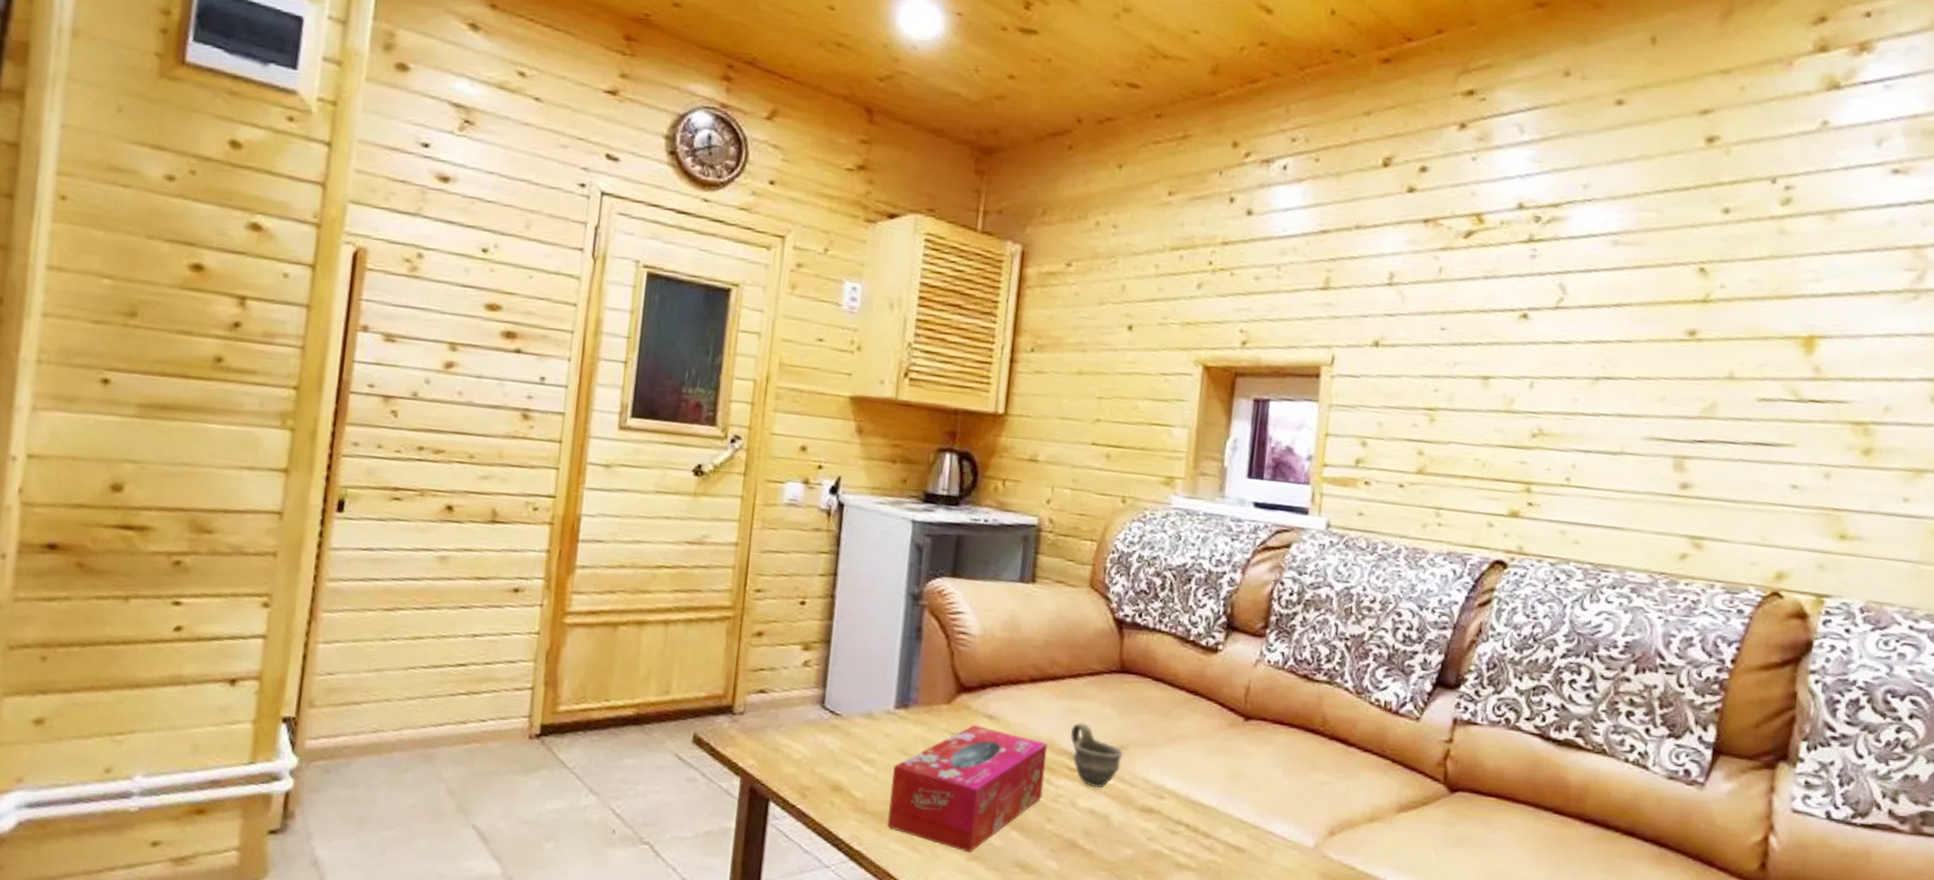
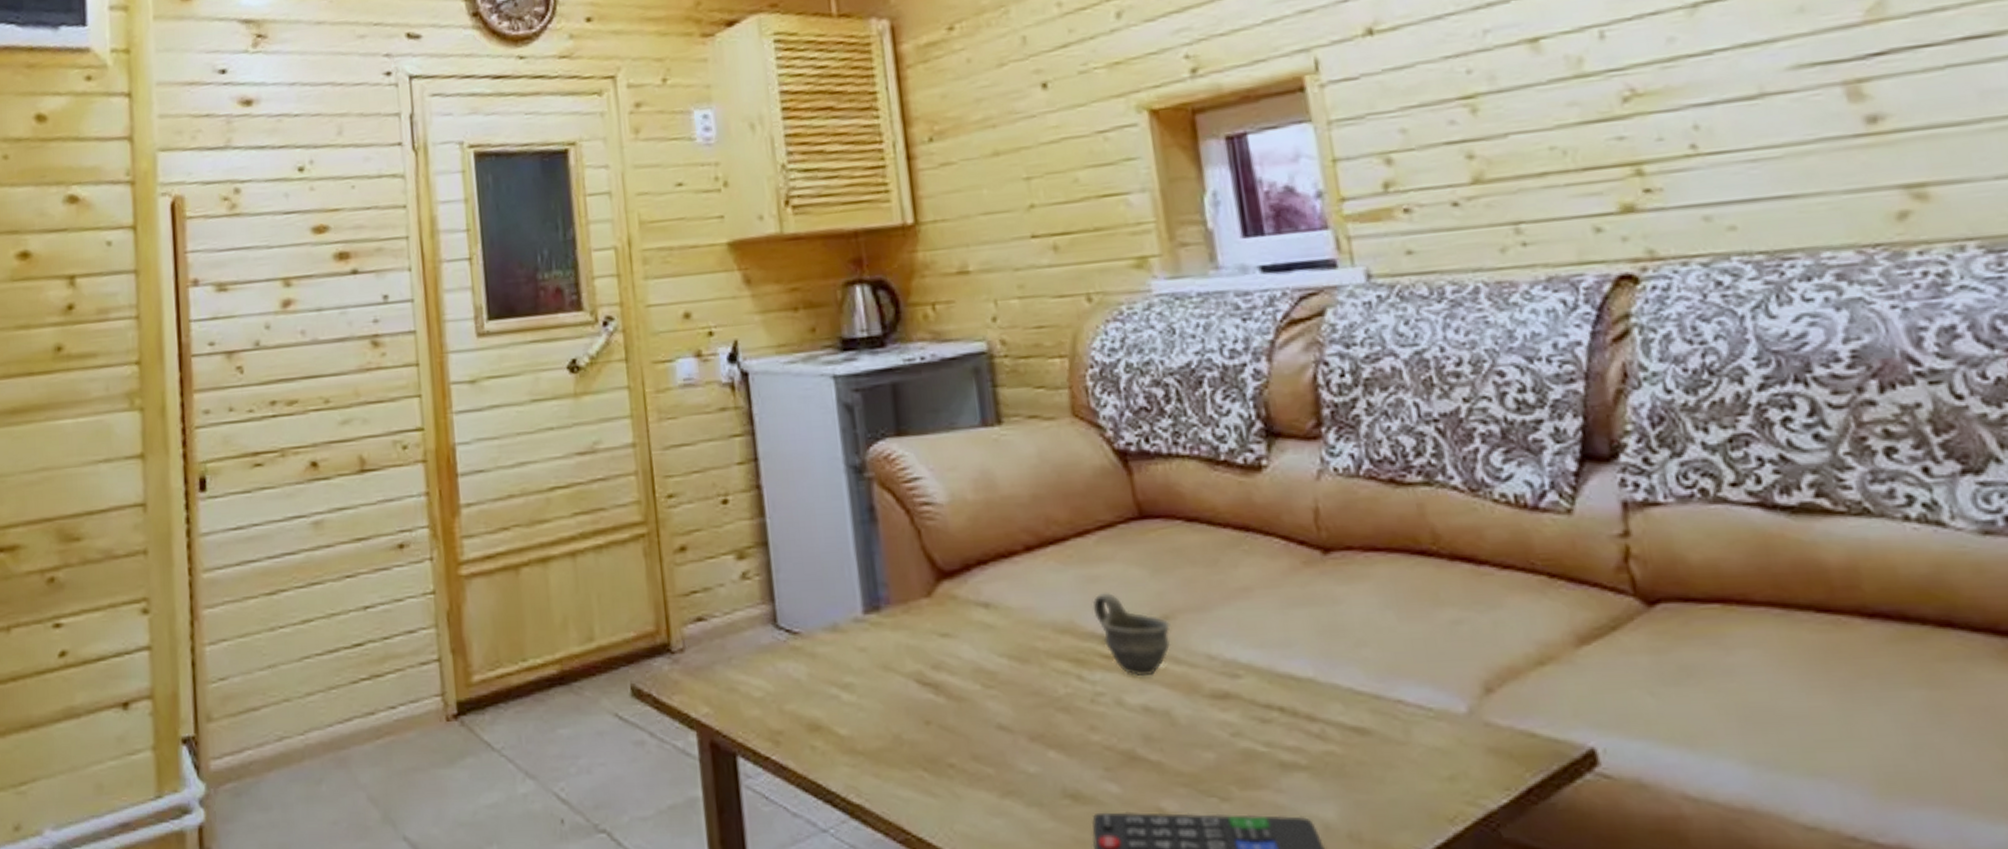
tissue box: present [887,724,1048,853] -> none [879,618,1077,787]

